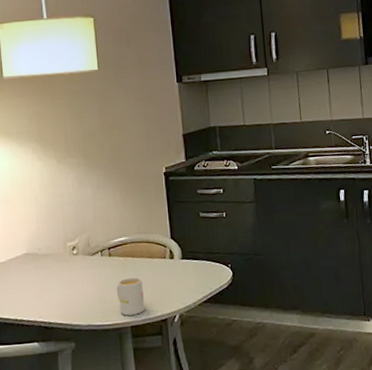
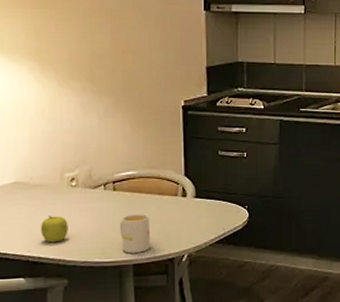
fruit: none [49,282,73,308] -> present [40,215,68,243]

